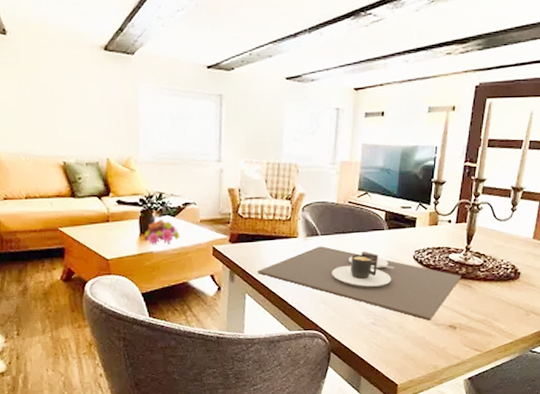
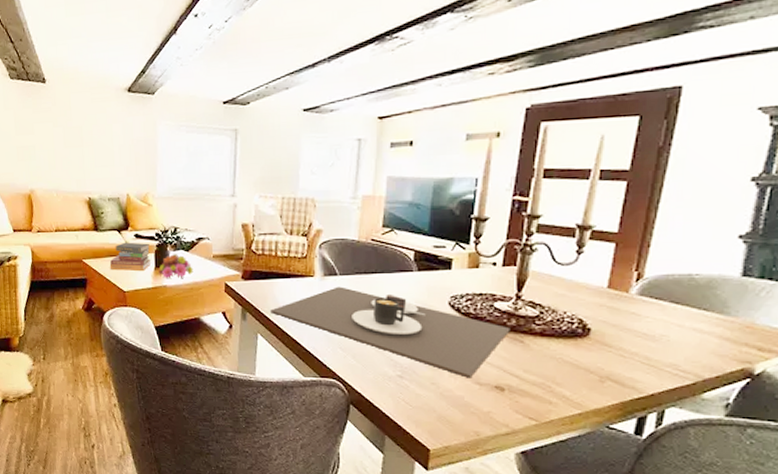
books: none [90,208,135,238] -> present [109,242,151,271]

